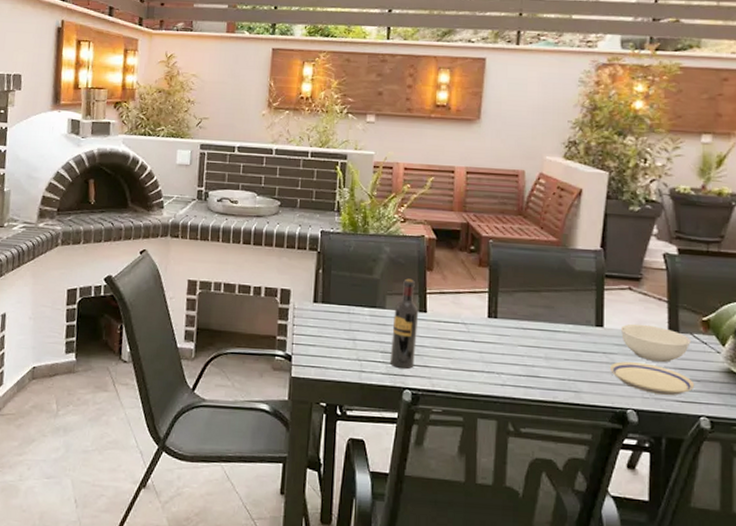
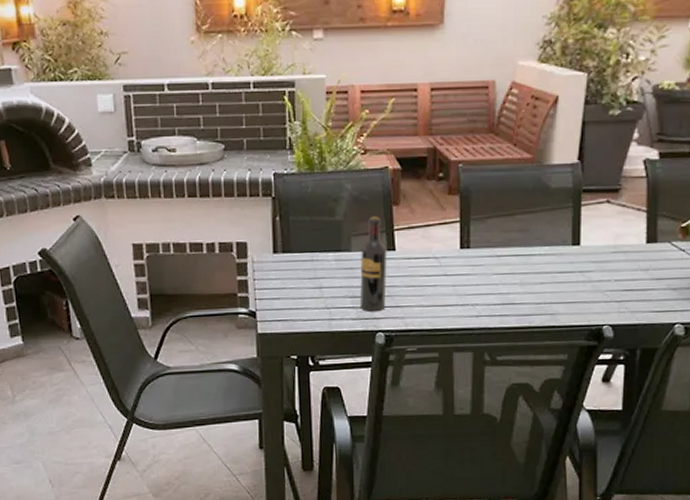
plate: present [609,361,695,395] -> none [586,277,671,307]
bowl: present [621,323,691,363] -> none [598,237,669,276]

